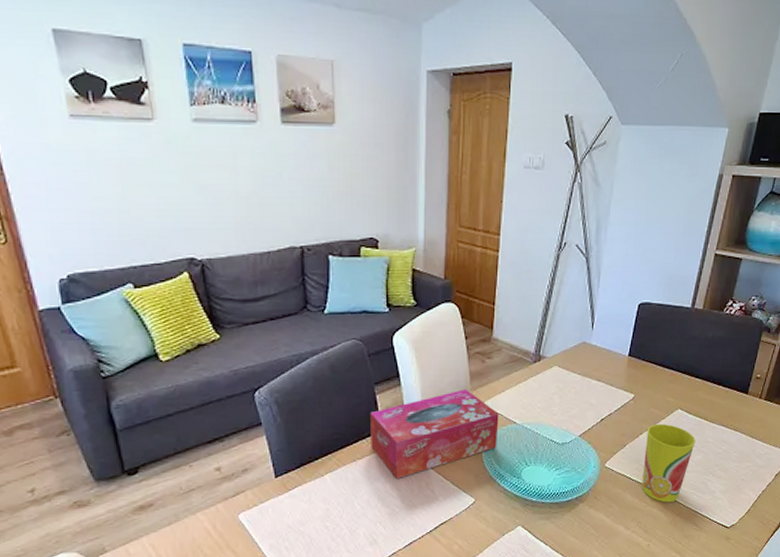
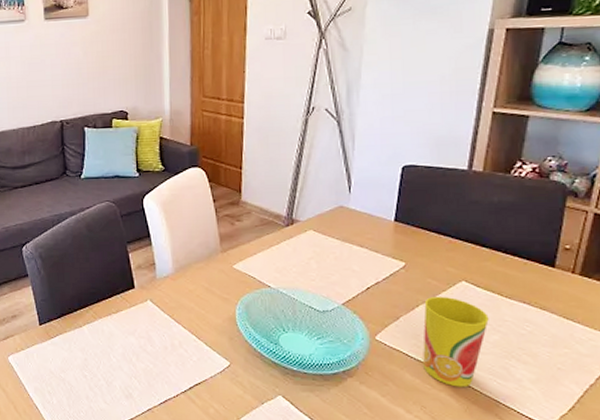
tissue box: present [370,390,499,479] -> none [123,251,252,335]

